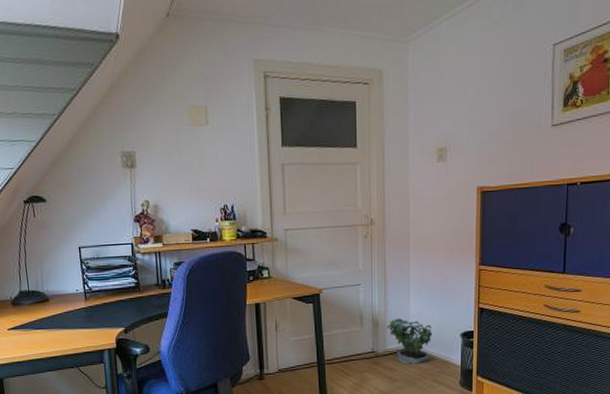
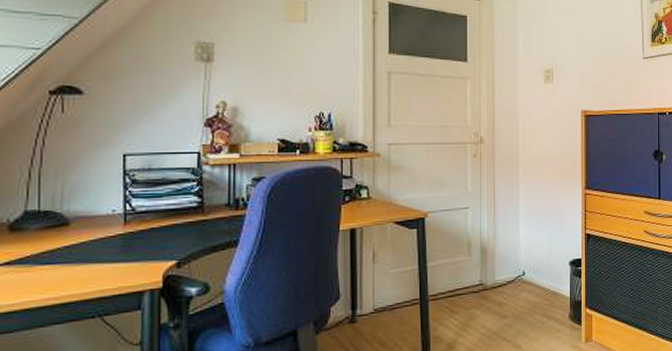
potted plant: present [387,315,435,365] -> none [496,242,545,298]

